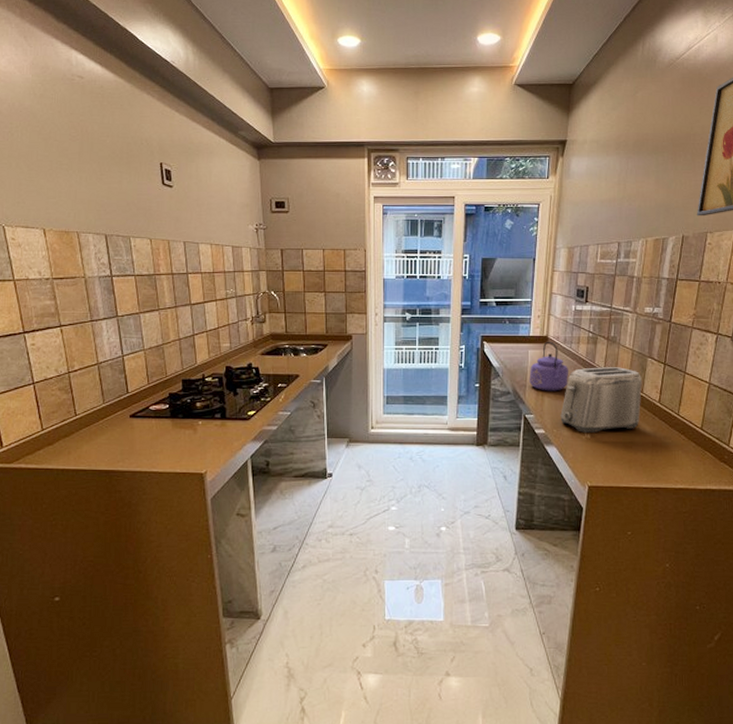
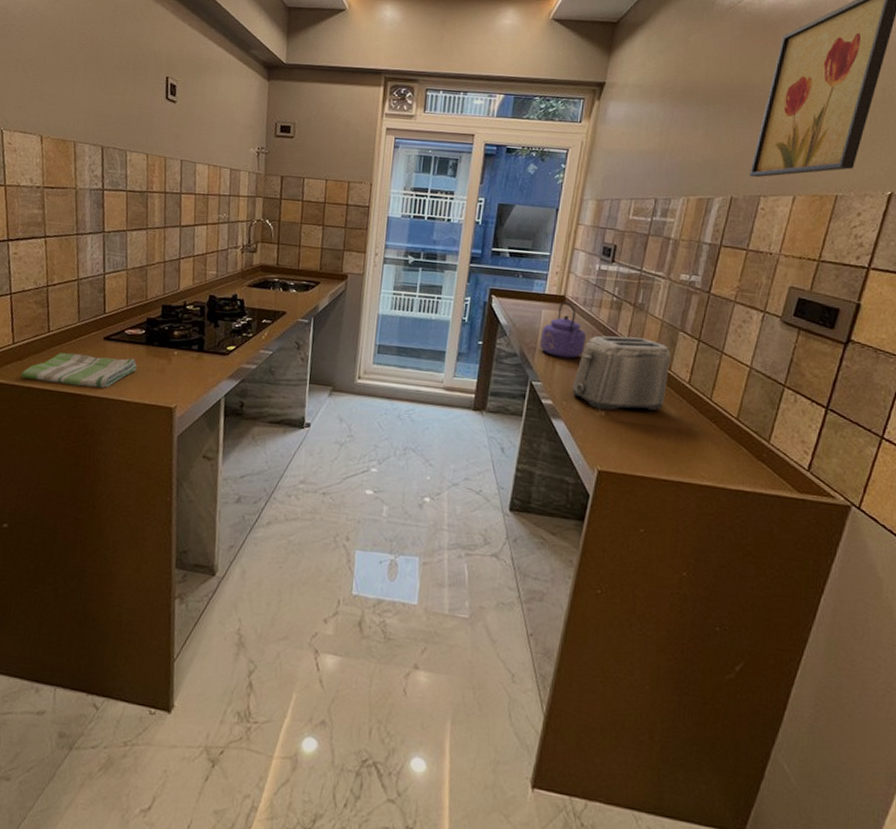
dish towel: none [54,431,165,463] -> present [21,352,137,388]

